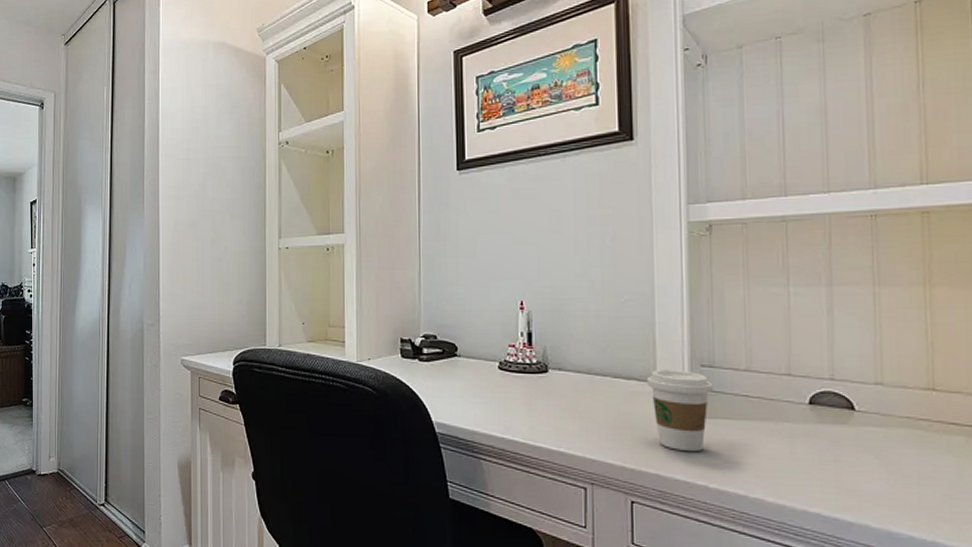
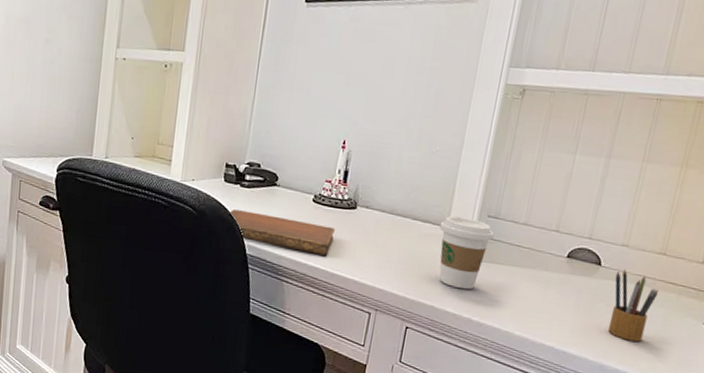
notebook: none [410,386,530,427] -> present [228,209,336,256]
pencil box: none [877,411,939,500] -> present [608,269,658,342]

